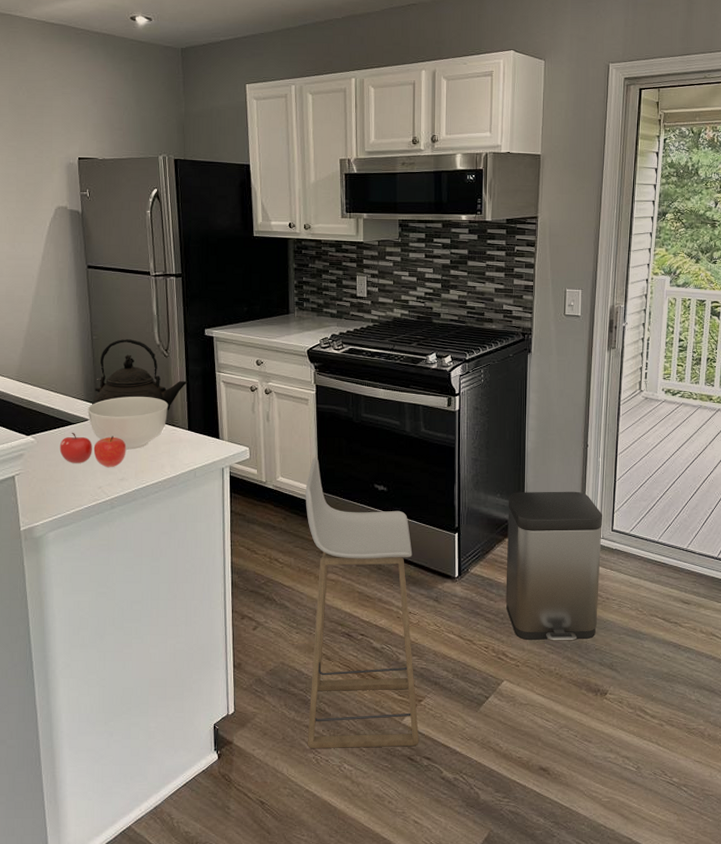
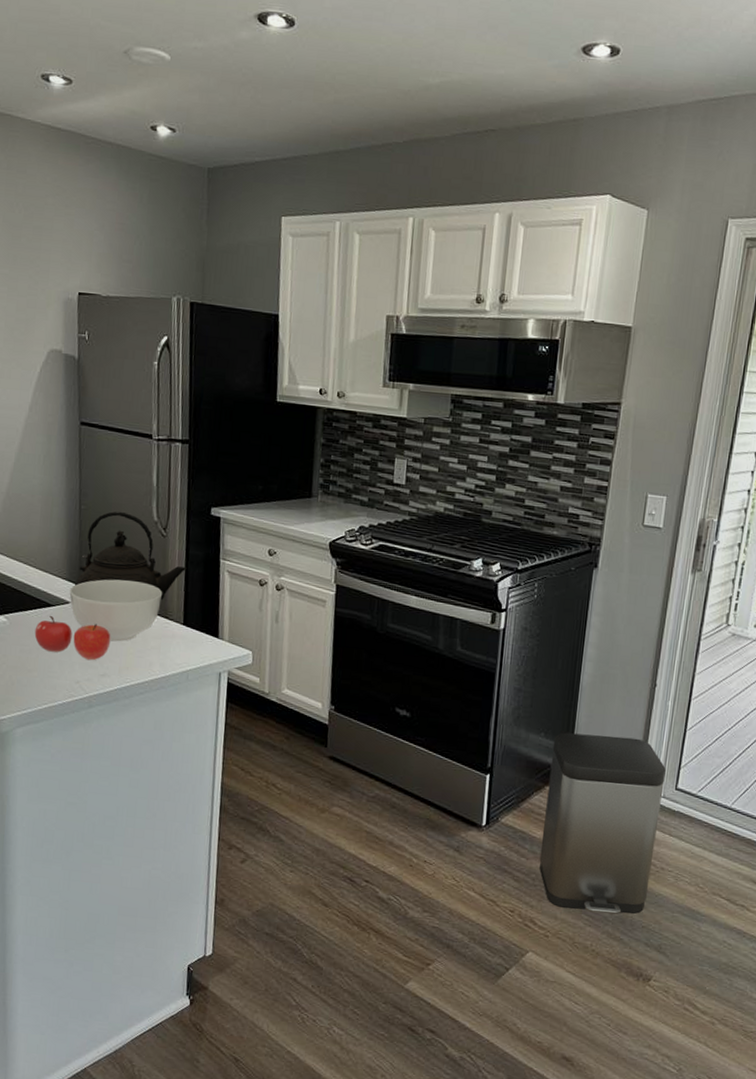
bar stool: present [305,457,420,748] -> none [292,669,434,1016]

